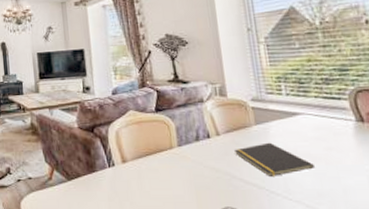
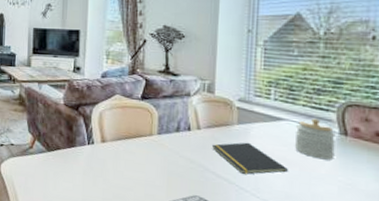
jar: none [313,108,357,150] -> present [294,118,336,160]

